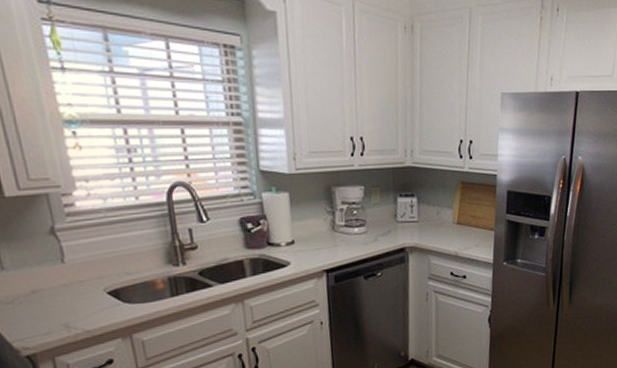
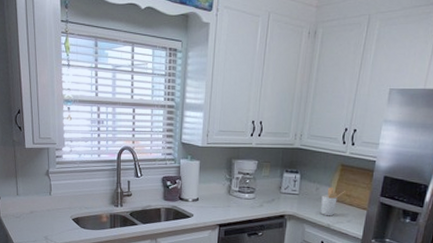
utensil holder: none [444,208,469,243] -> present [321,187,345,216]

